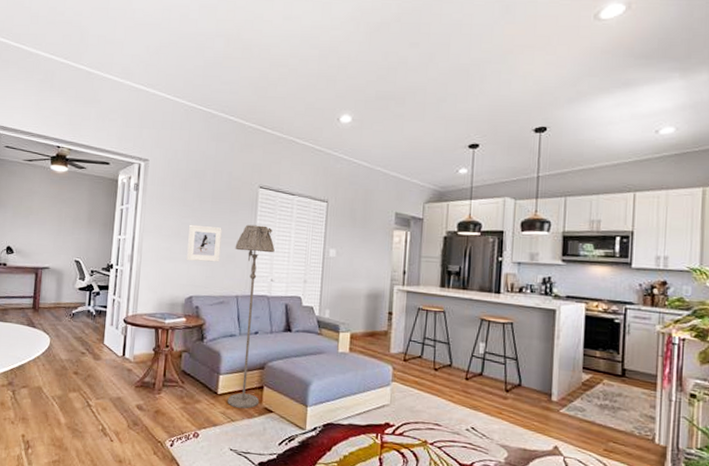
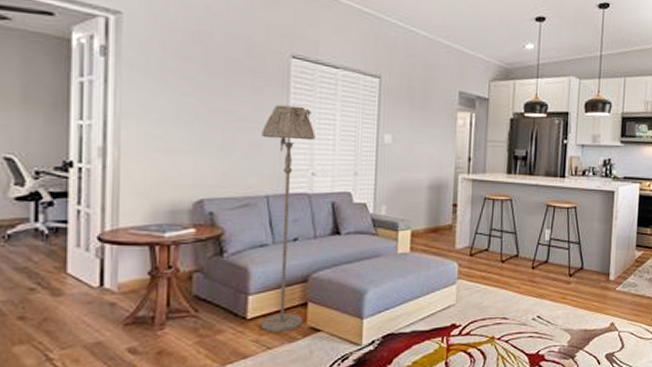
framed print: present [187,224,222,262] -> none [192,104,242,154]

